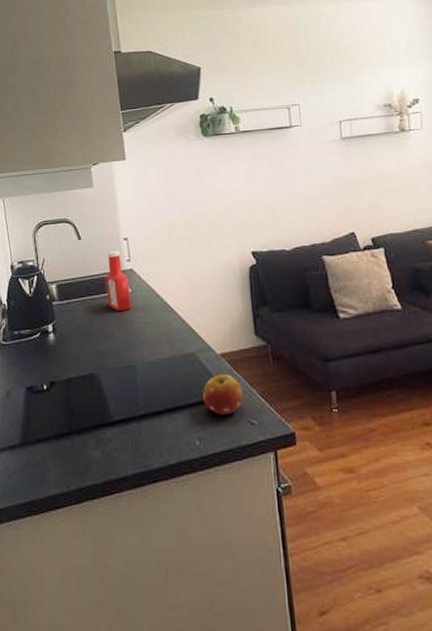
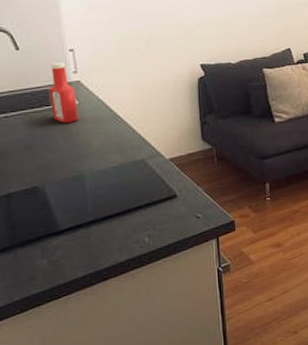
fruit: present [202,374,243,415] -> none [151,176,190,213]

